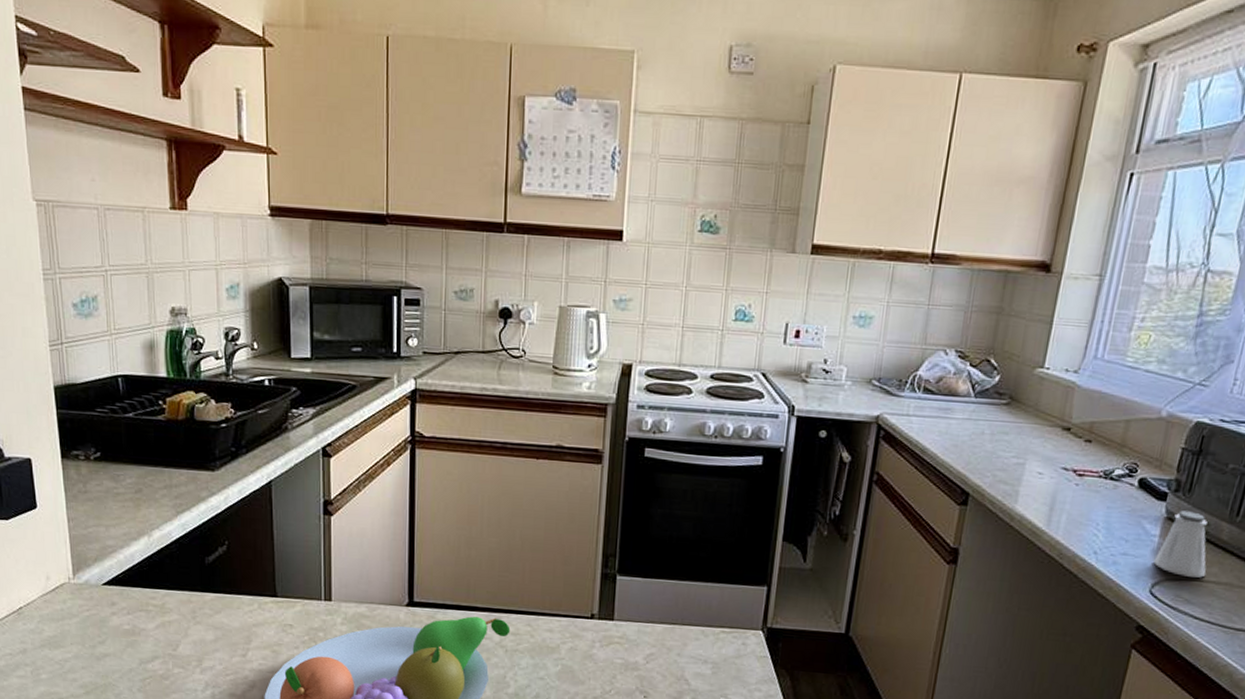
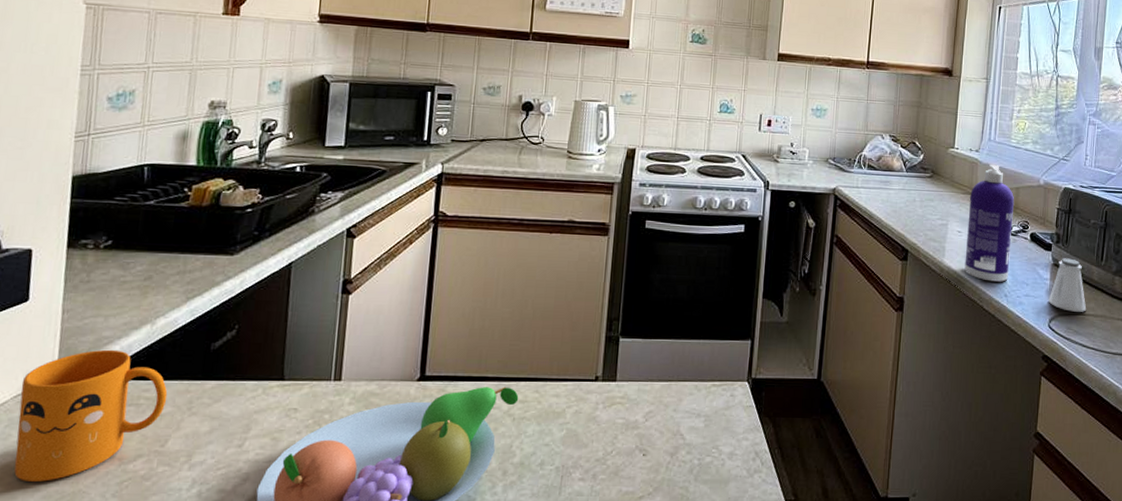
mug: none [44,557,173,673] -> present [14,349,168,482]
spray bottle: none [1042,389,1122,536] -> present [964,164,1015,282]

